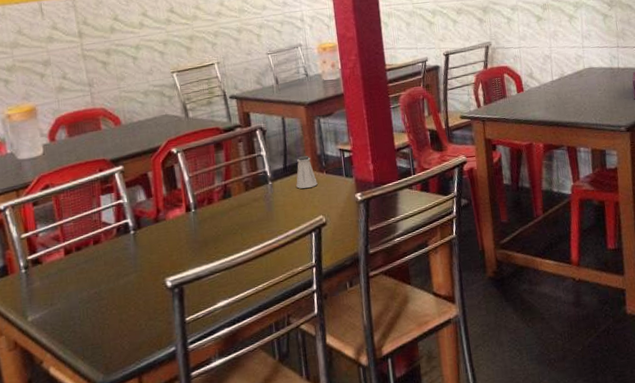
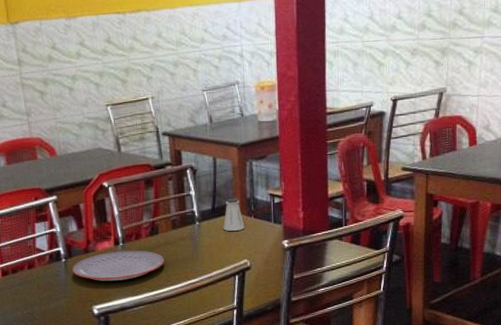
plate: none [142,215,239,251] -> present [72,250,164,281]

